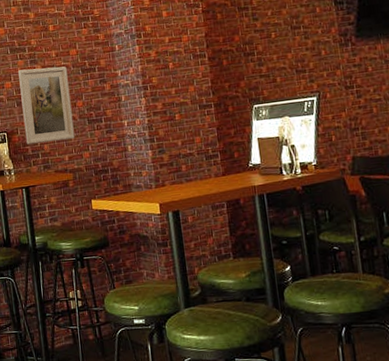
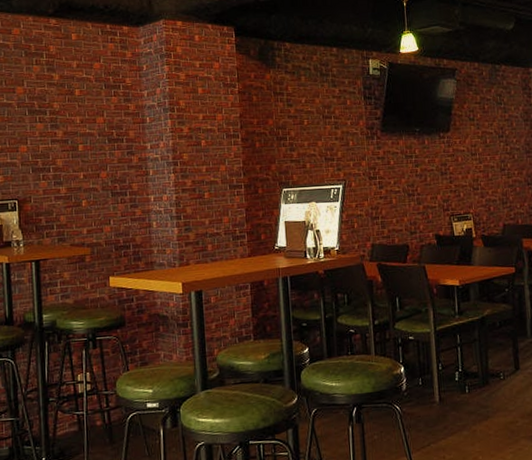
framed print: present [18,66,75,144] -> none [36,133,96,214]

